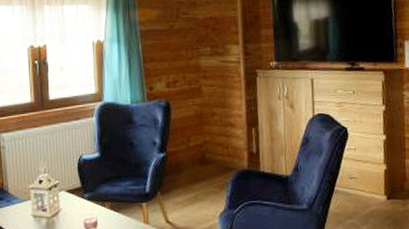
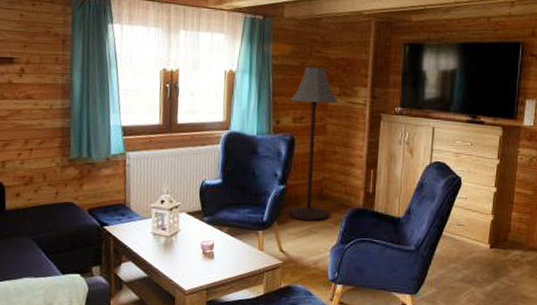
floor lamp: none [161,28,214,188] -> present [288,67,337,221]

